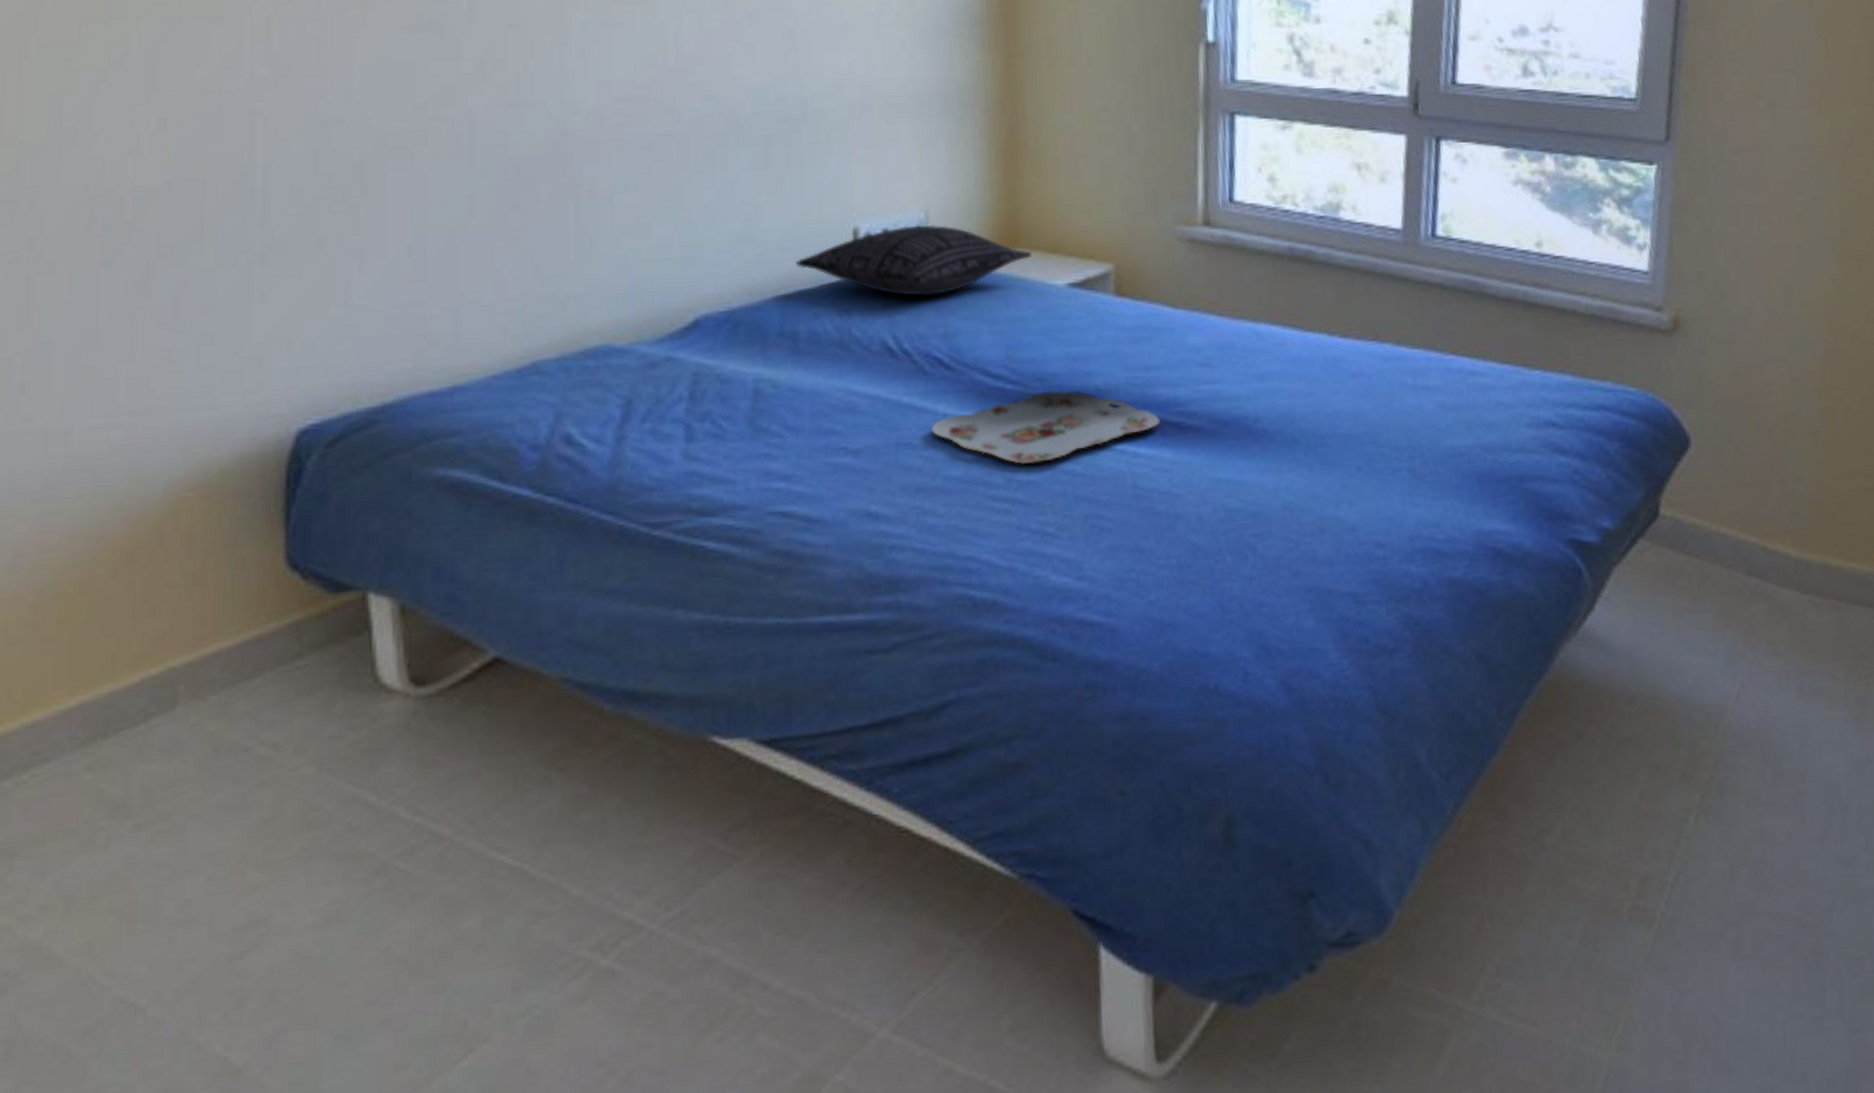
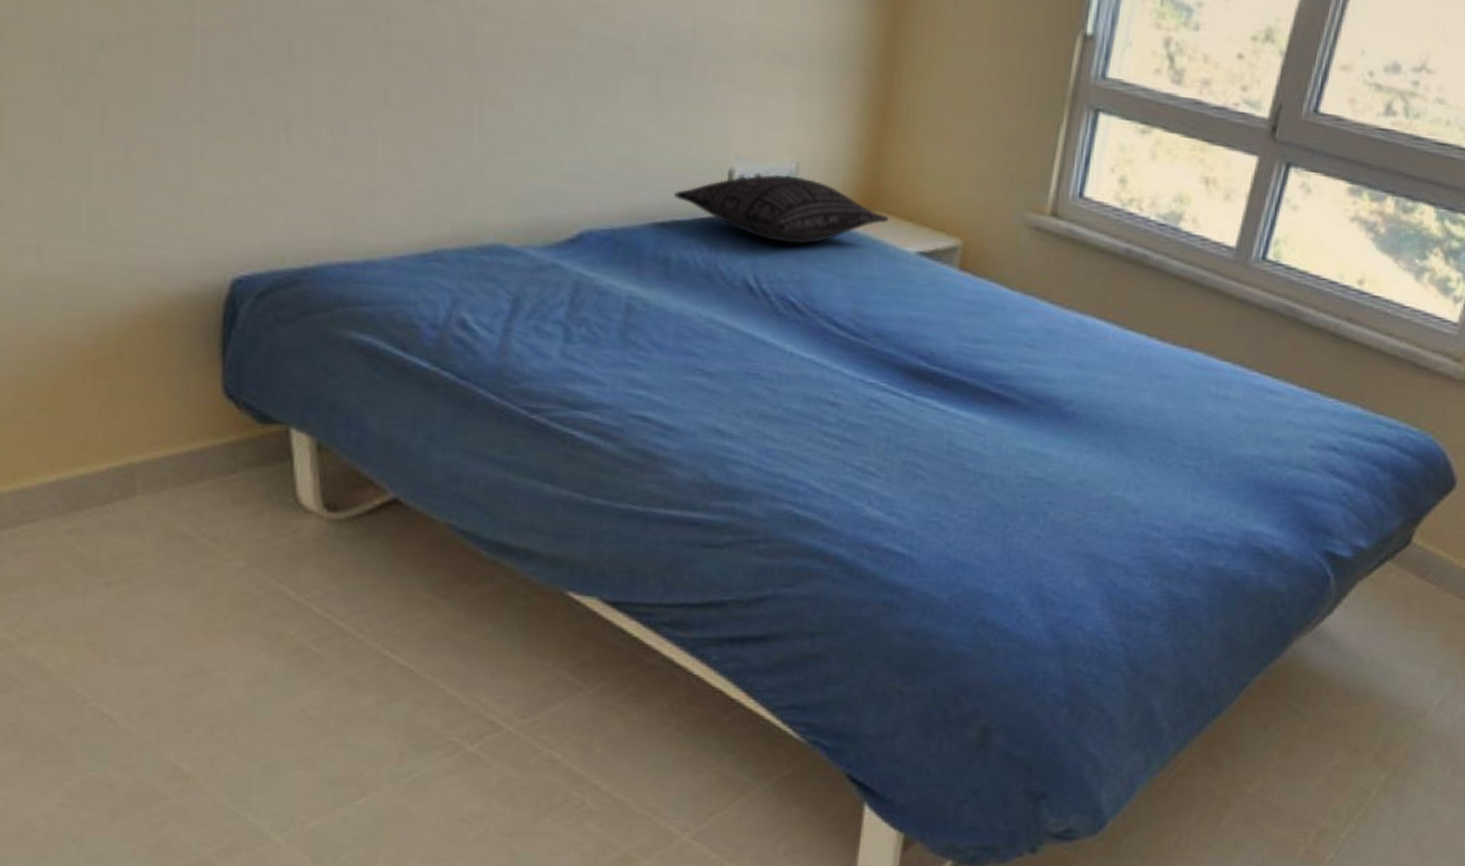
serving tray: present [931,390,1160,465] -> none [778,347,982,410]

